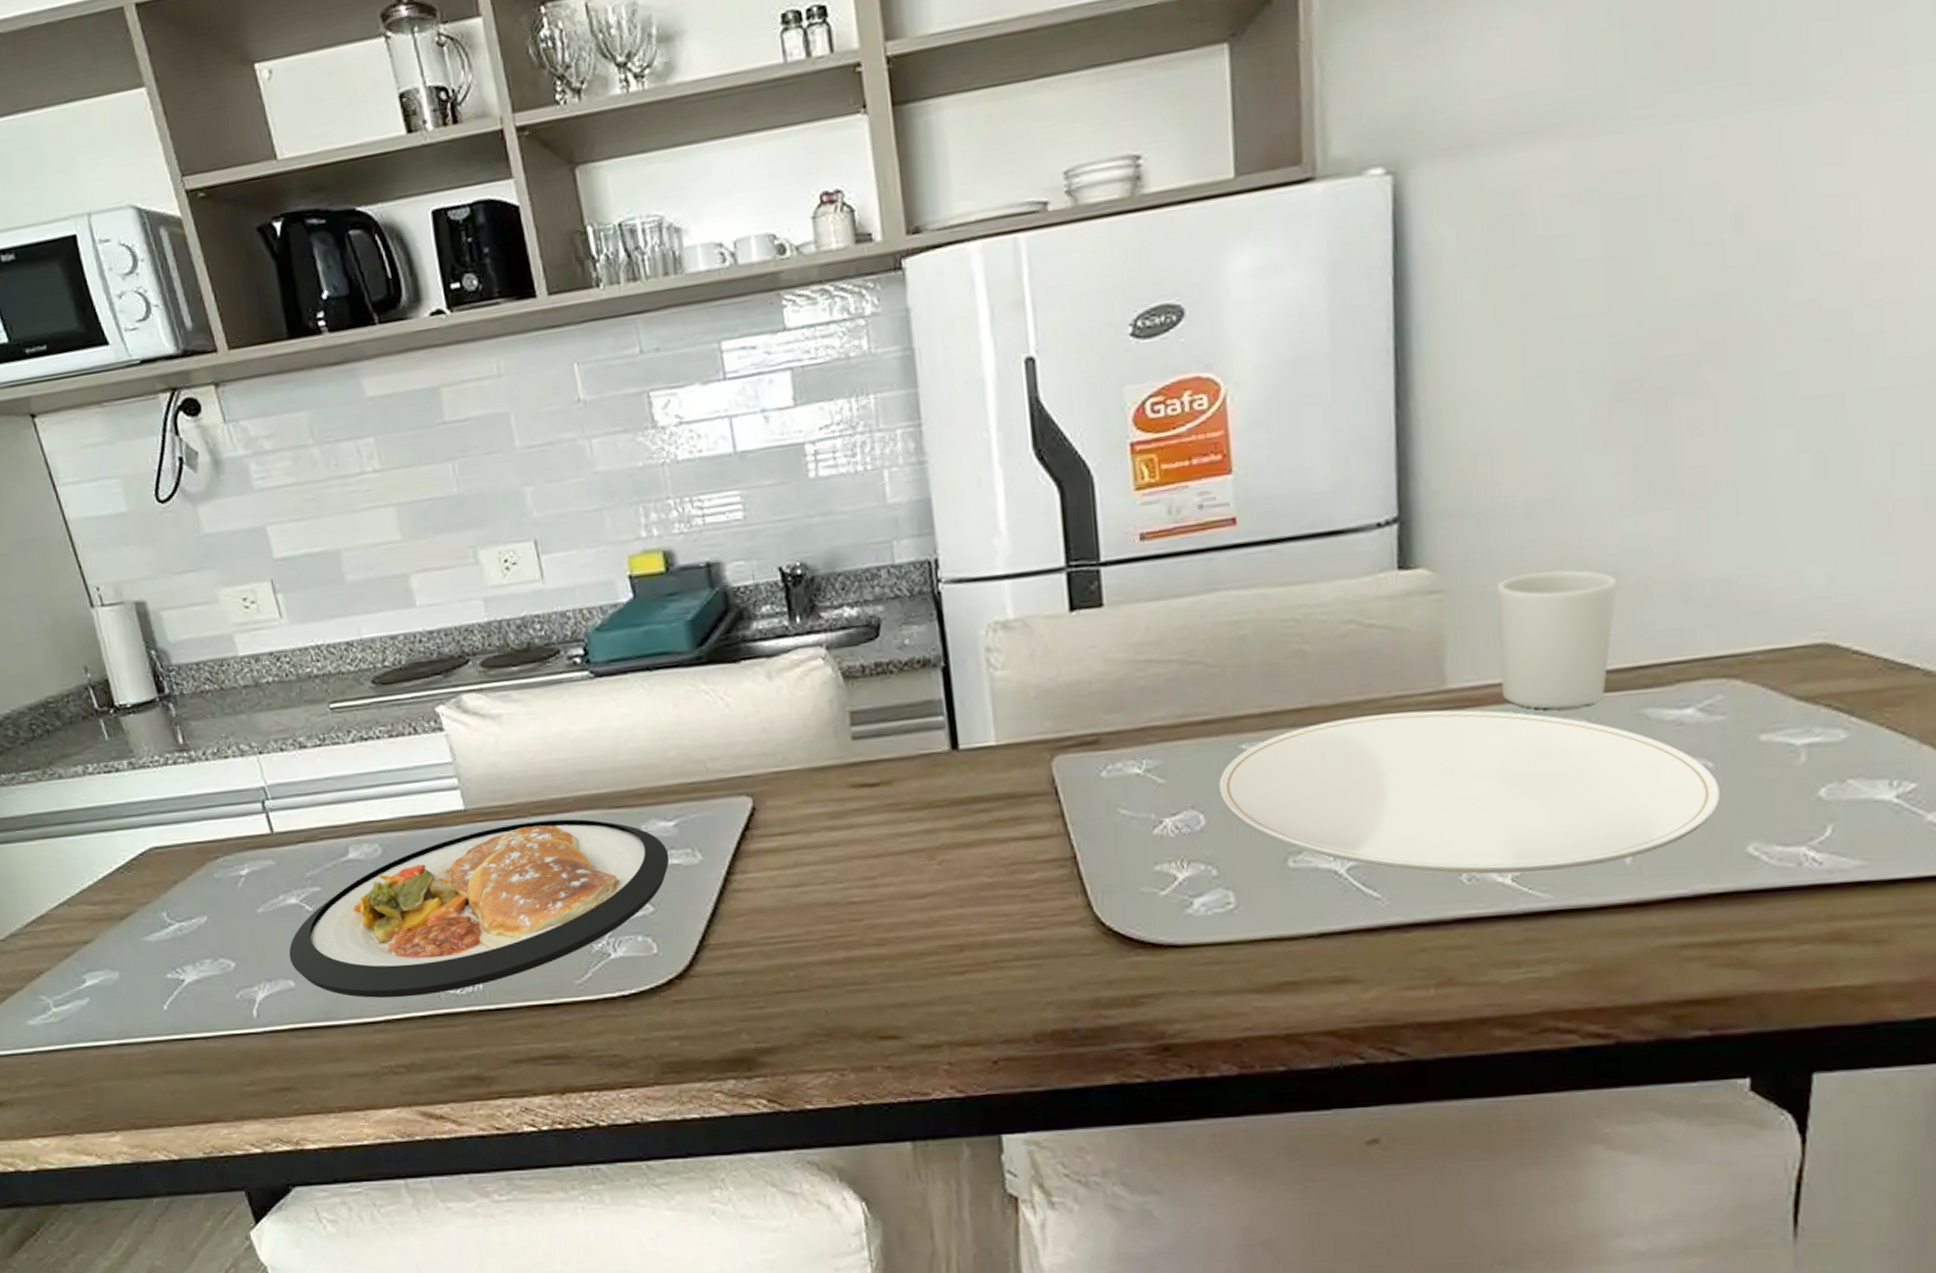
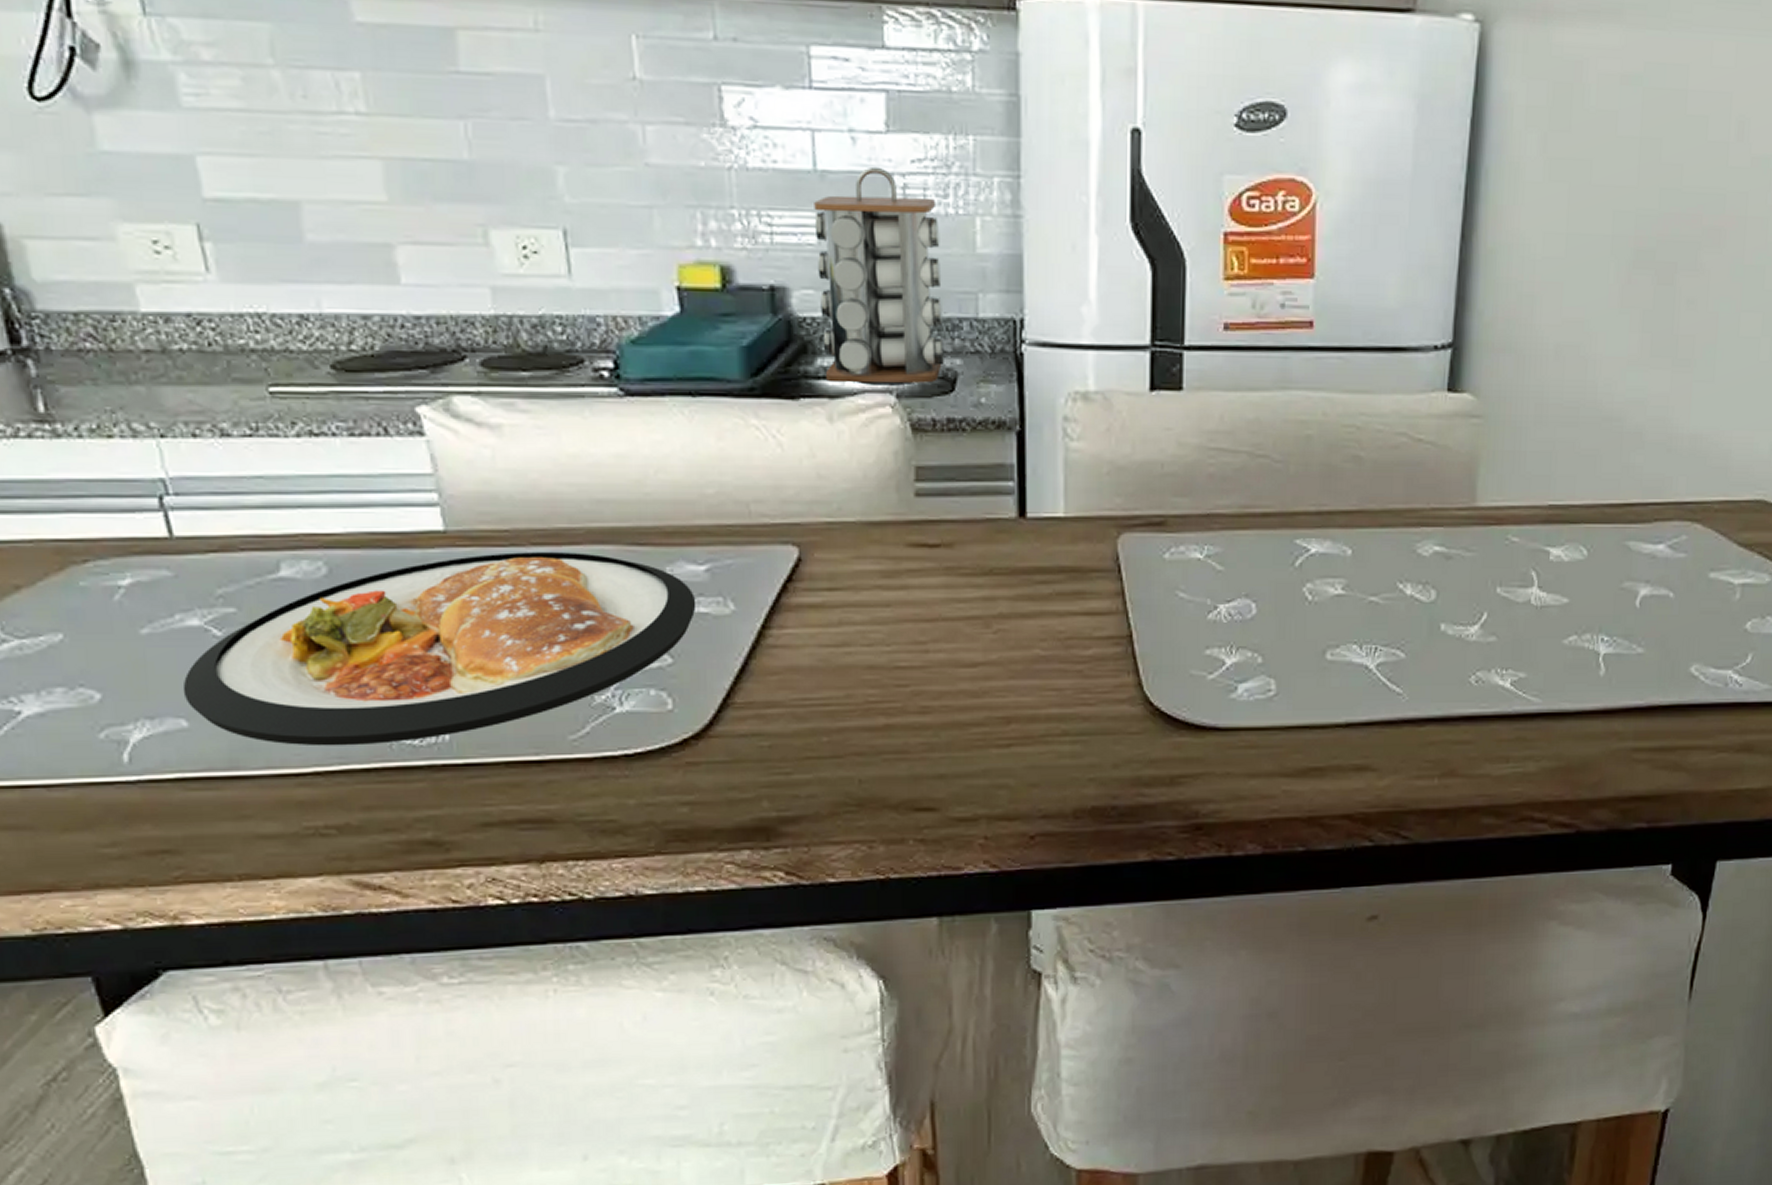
spice rack: none [737,439,867,643] -> present [814,166,944,386]
plate: present [1219,709,1721,874] -> none [1272,524,1677,679]
mug: present [1496,570,1617,709] -> none [1520,409,1619,534]

